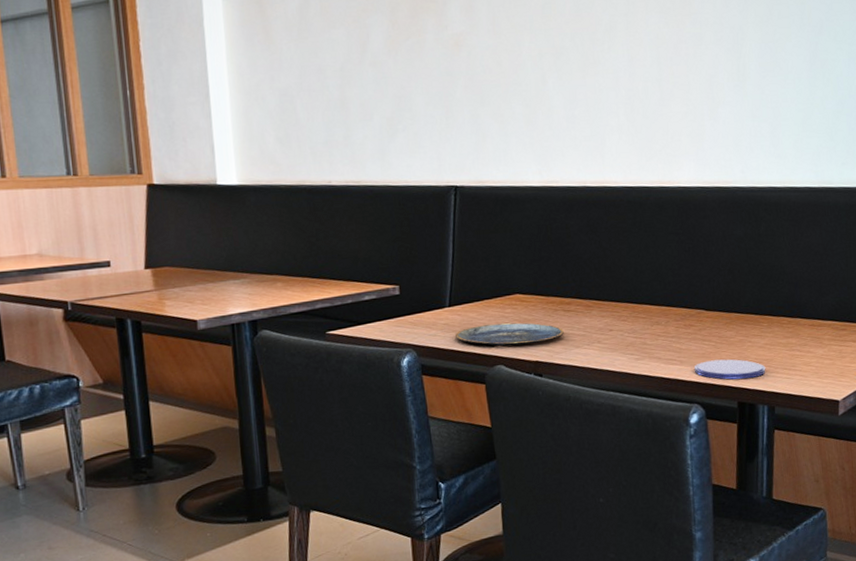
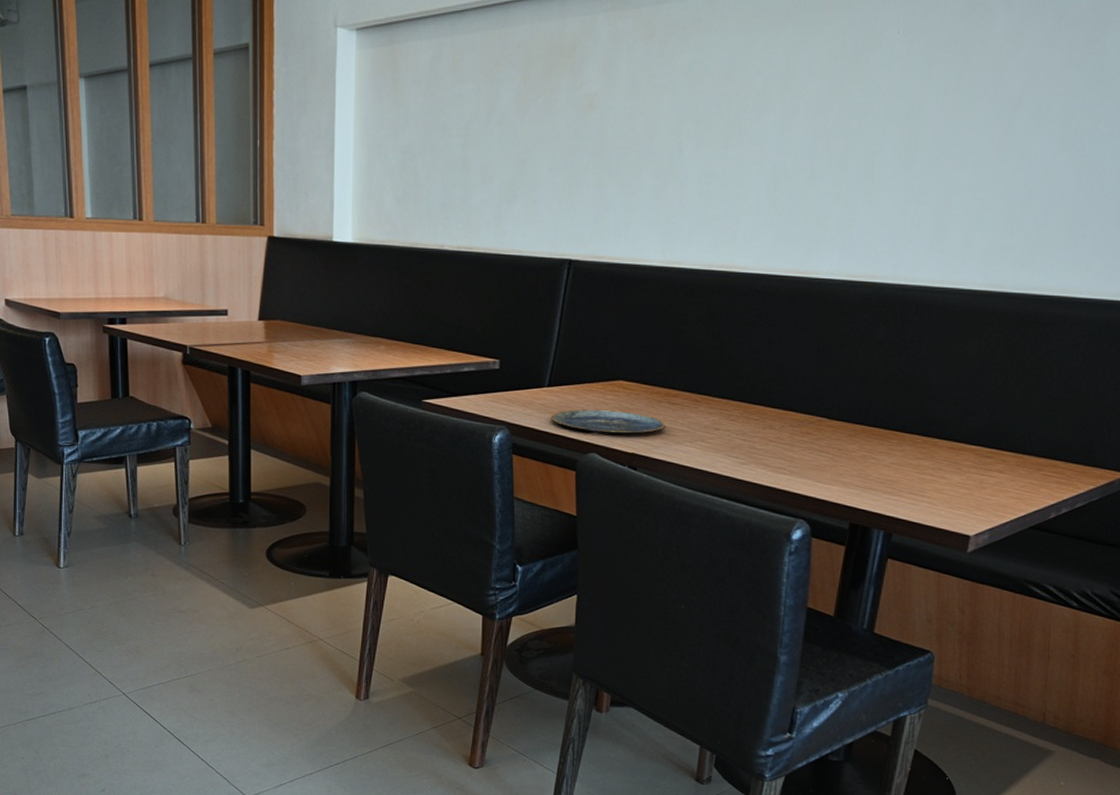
saucer: present [694,359,766,380] -> none [804,474,888,499]

